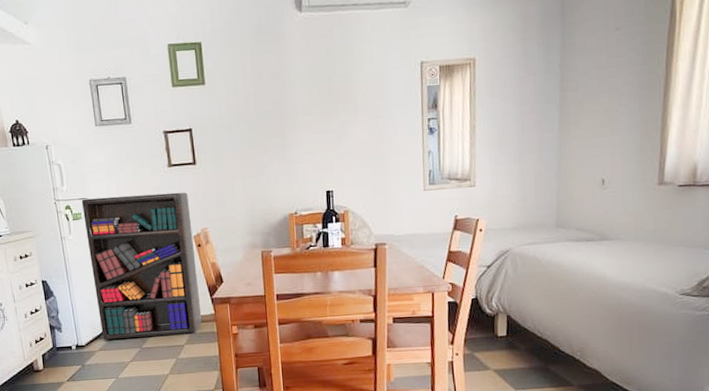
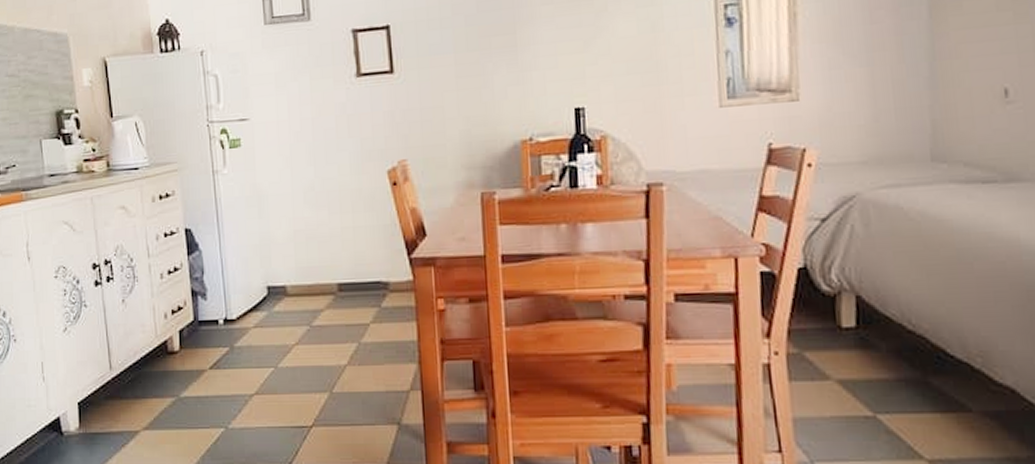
bookshelf: present [81,192,202,340] -> none [241,110,396,314]

